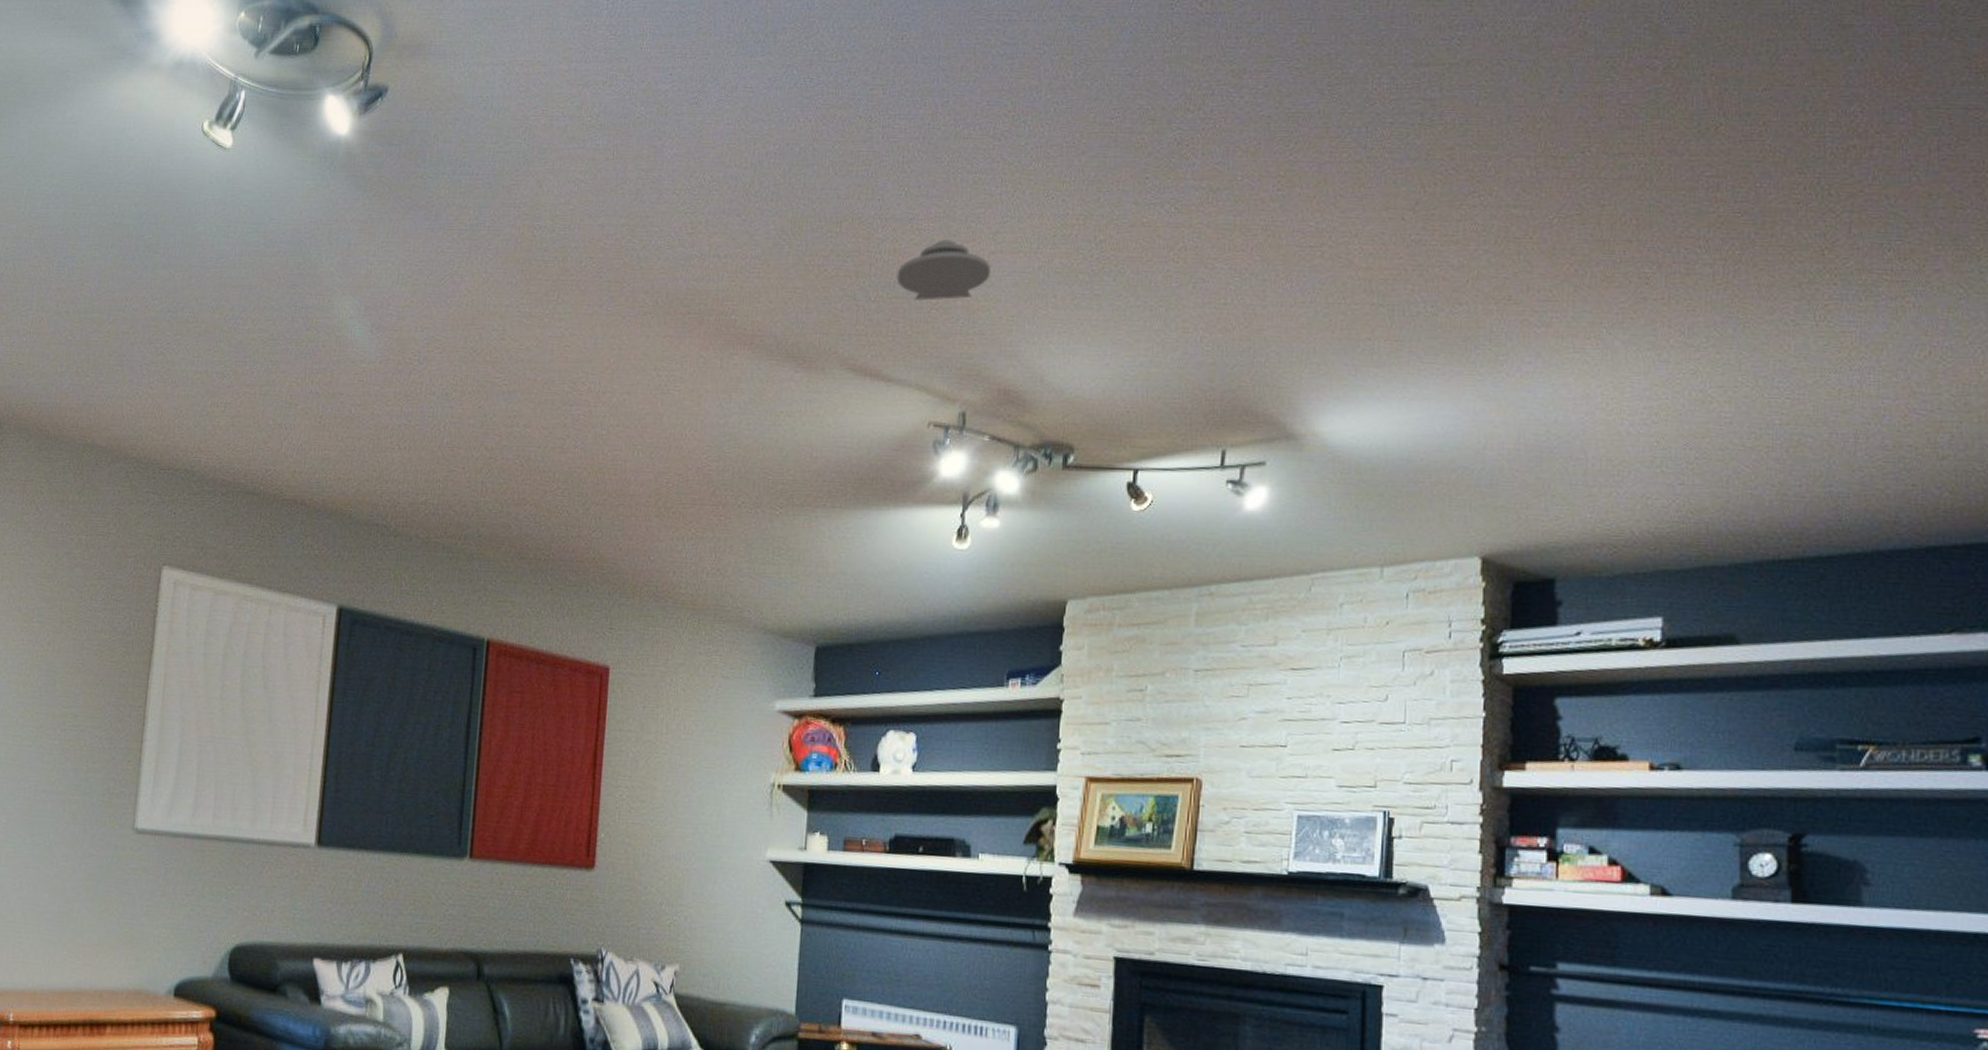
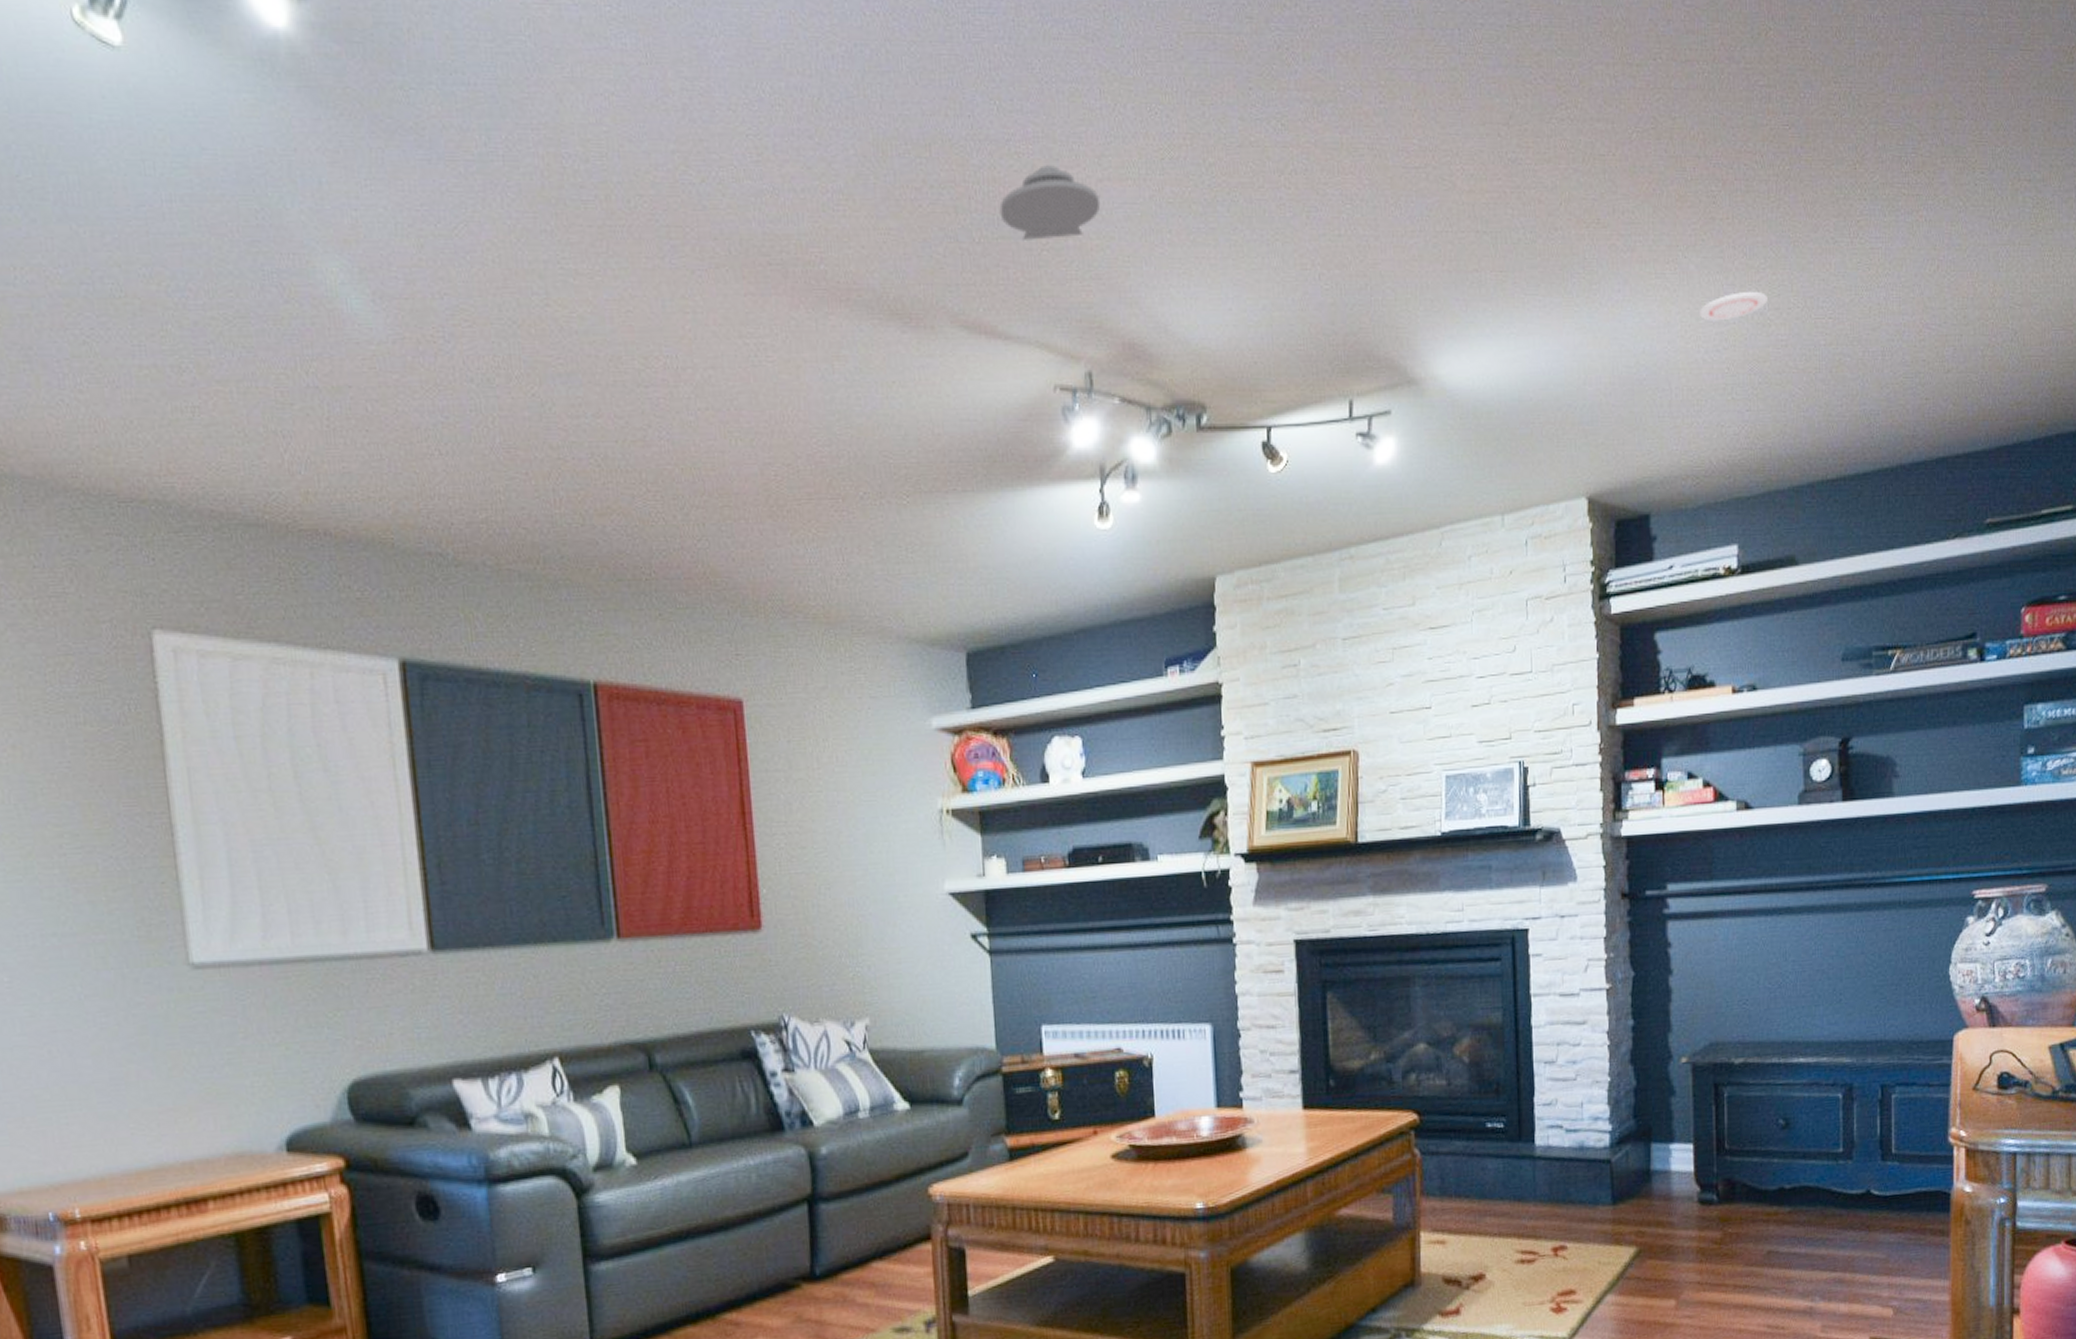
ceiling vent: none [1624,368,1709,396] -> present [1698,291,1768,321]

